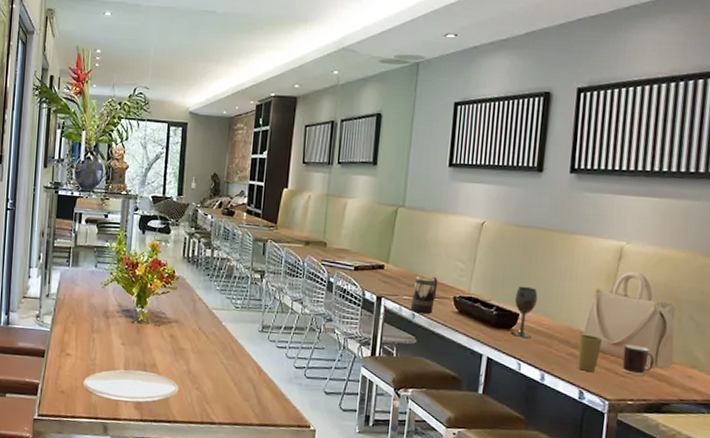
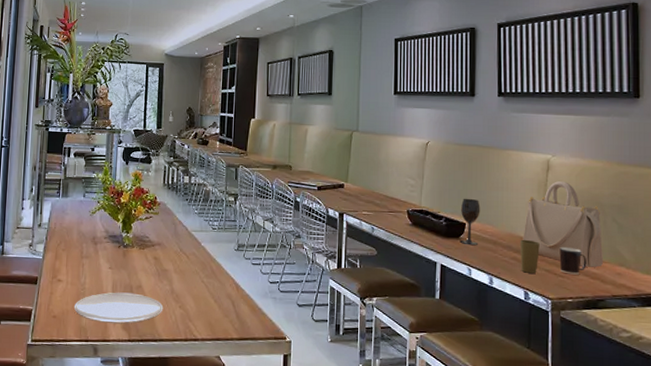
beer mug: present [410,276,438,314] -> none [369,192,392,227]

